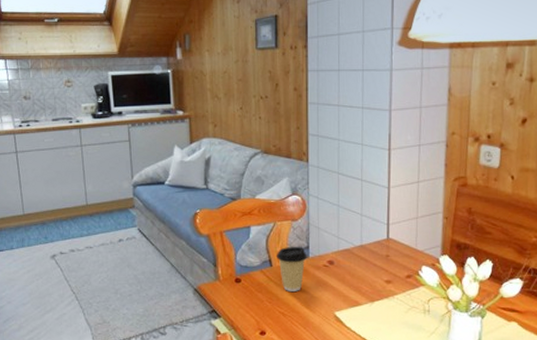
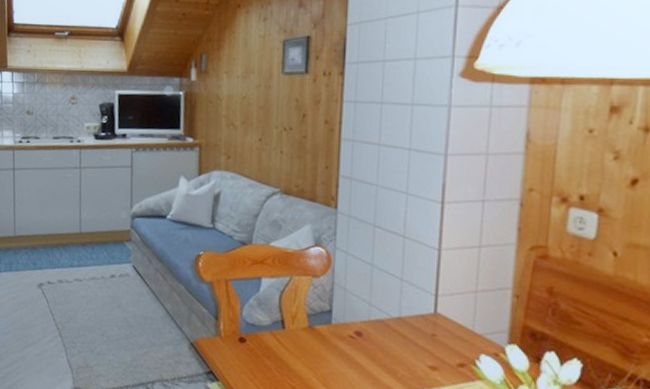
coffee cup: present [277,246,307,291] -> none [291,307,329,363]

